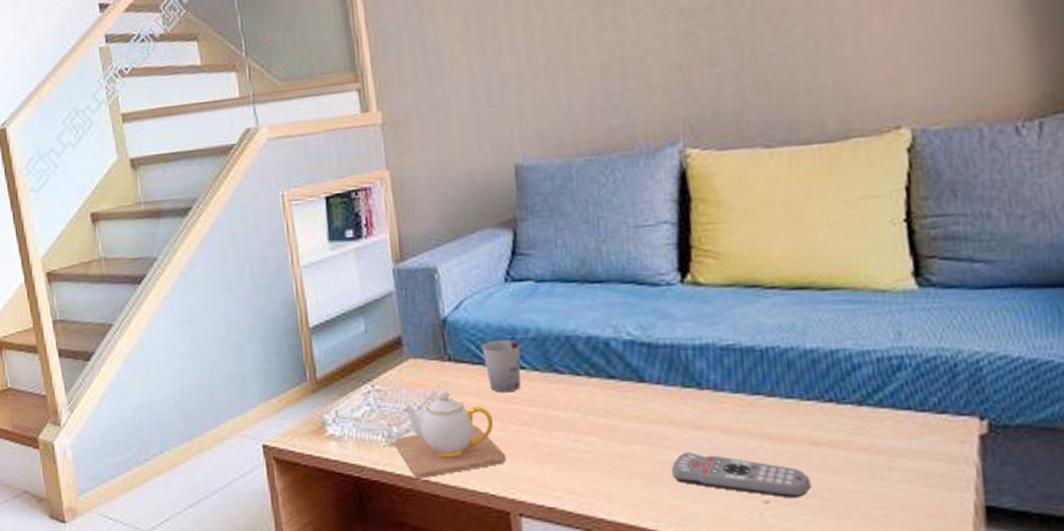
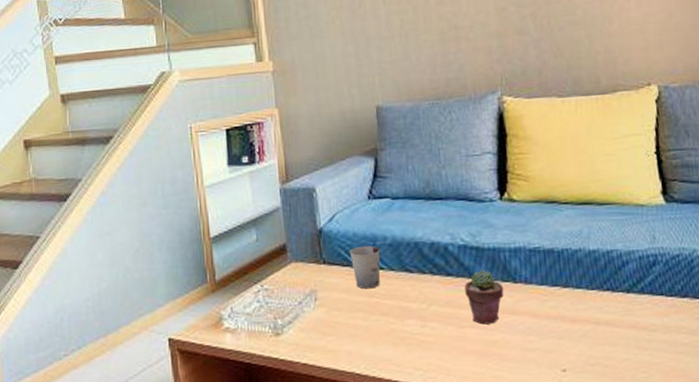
teapot: present [394,390,506,479] -> none [279,288,369,363]
potted succulent: none [631,371,685,440] -> present [464,269,504,324]
remote control: present [672,452,812,499] -> none [495,333,596,367]

